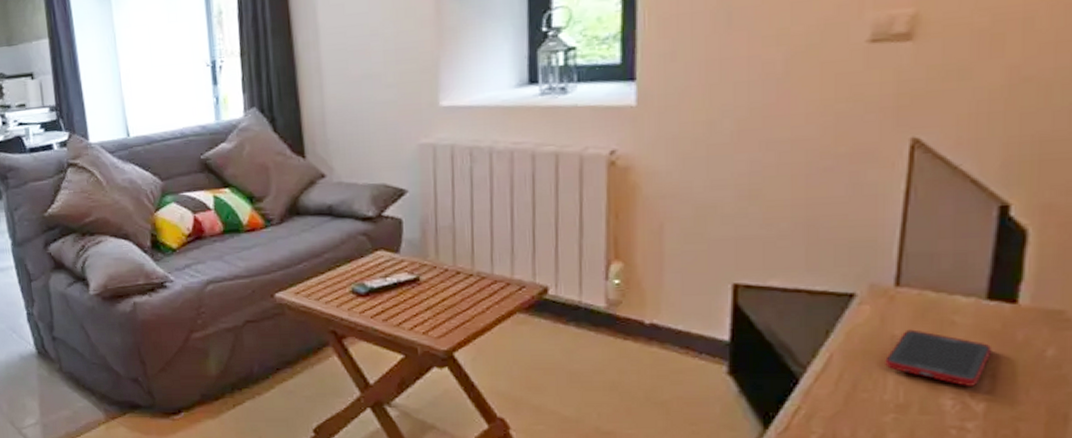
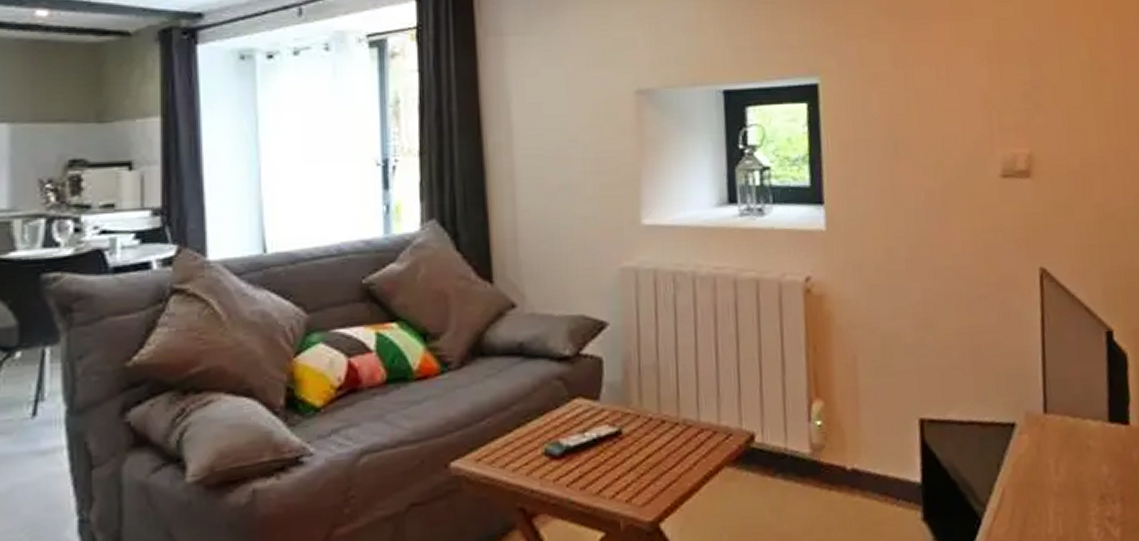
cell phone: present [883,329,993,386] -> none [1044,456,1119,512]

